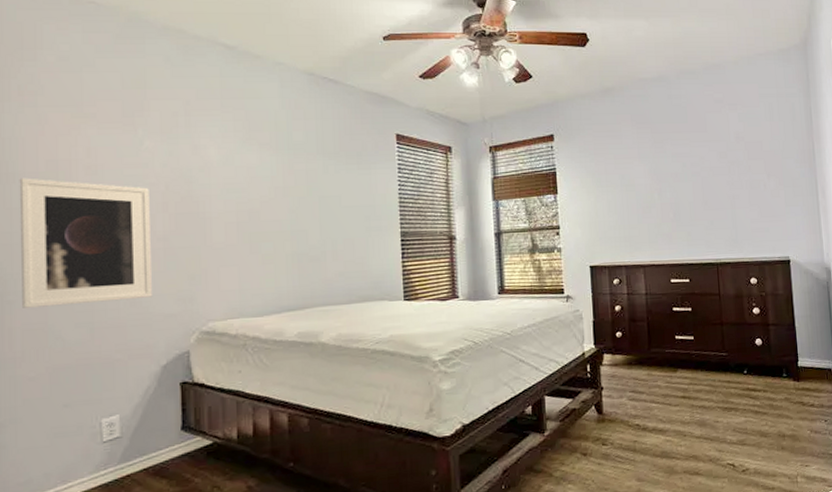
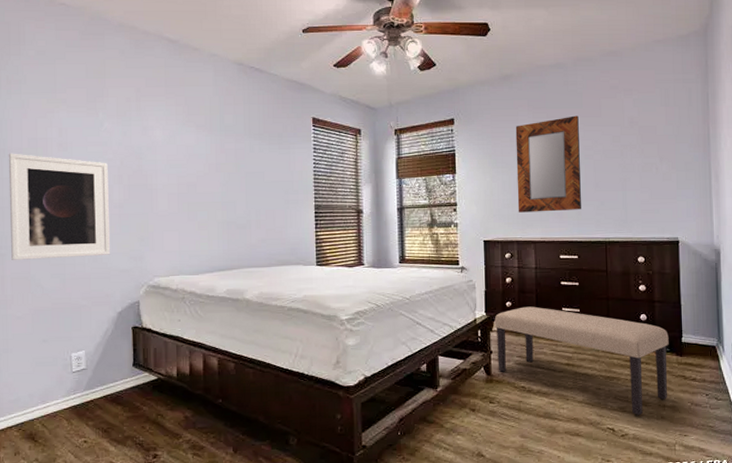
bench: none [604,335,787,448] -> present [494,306,669,416]
home mirror: none [619,131,691,235] -> present [515,115,581,213]

